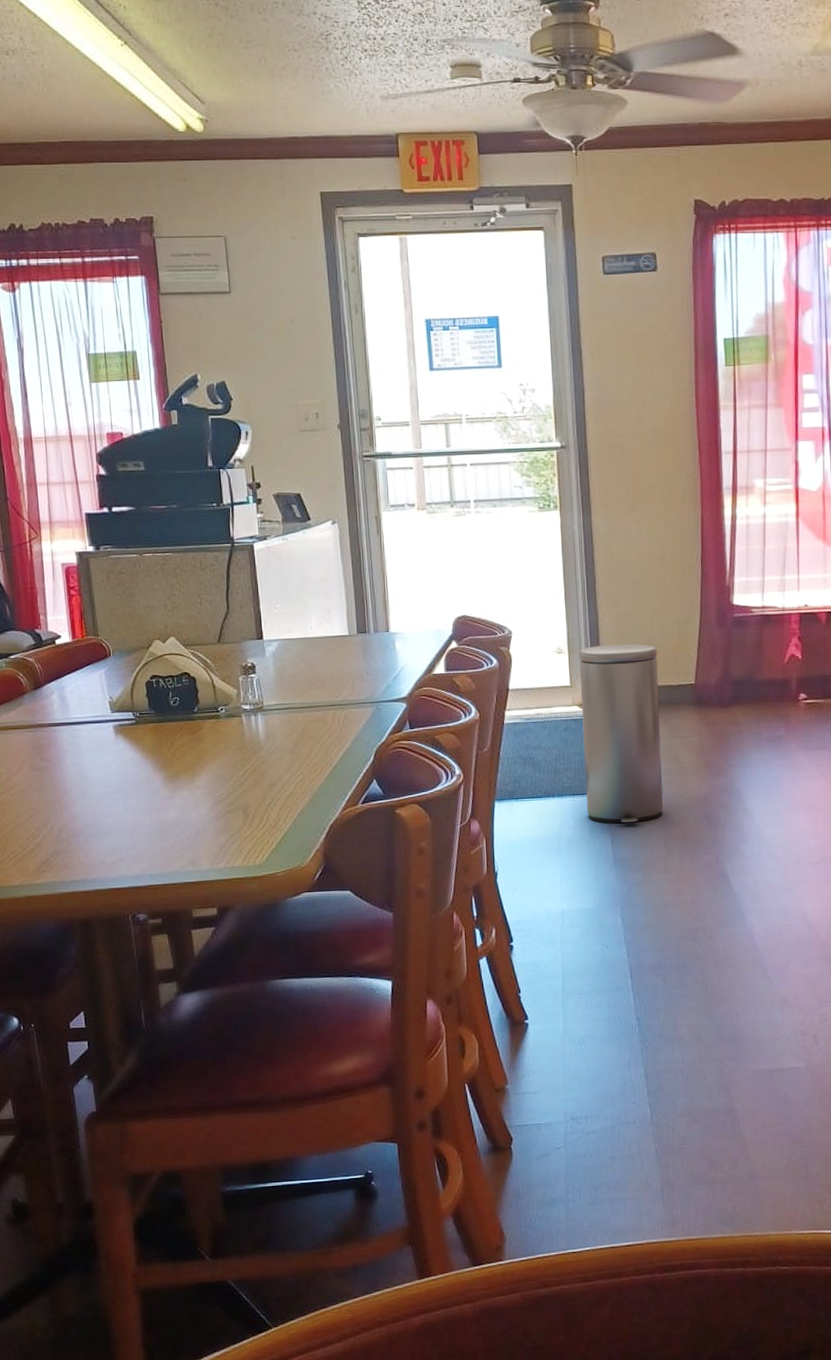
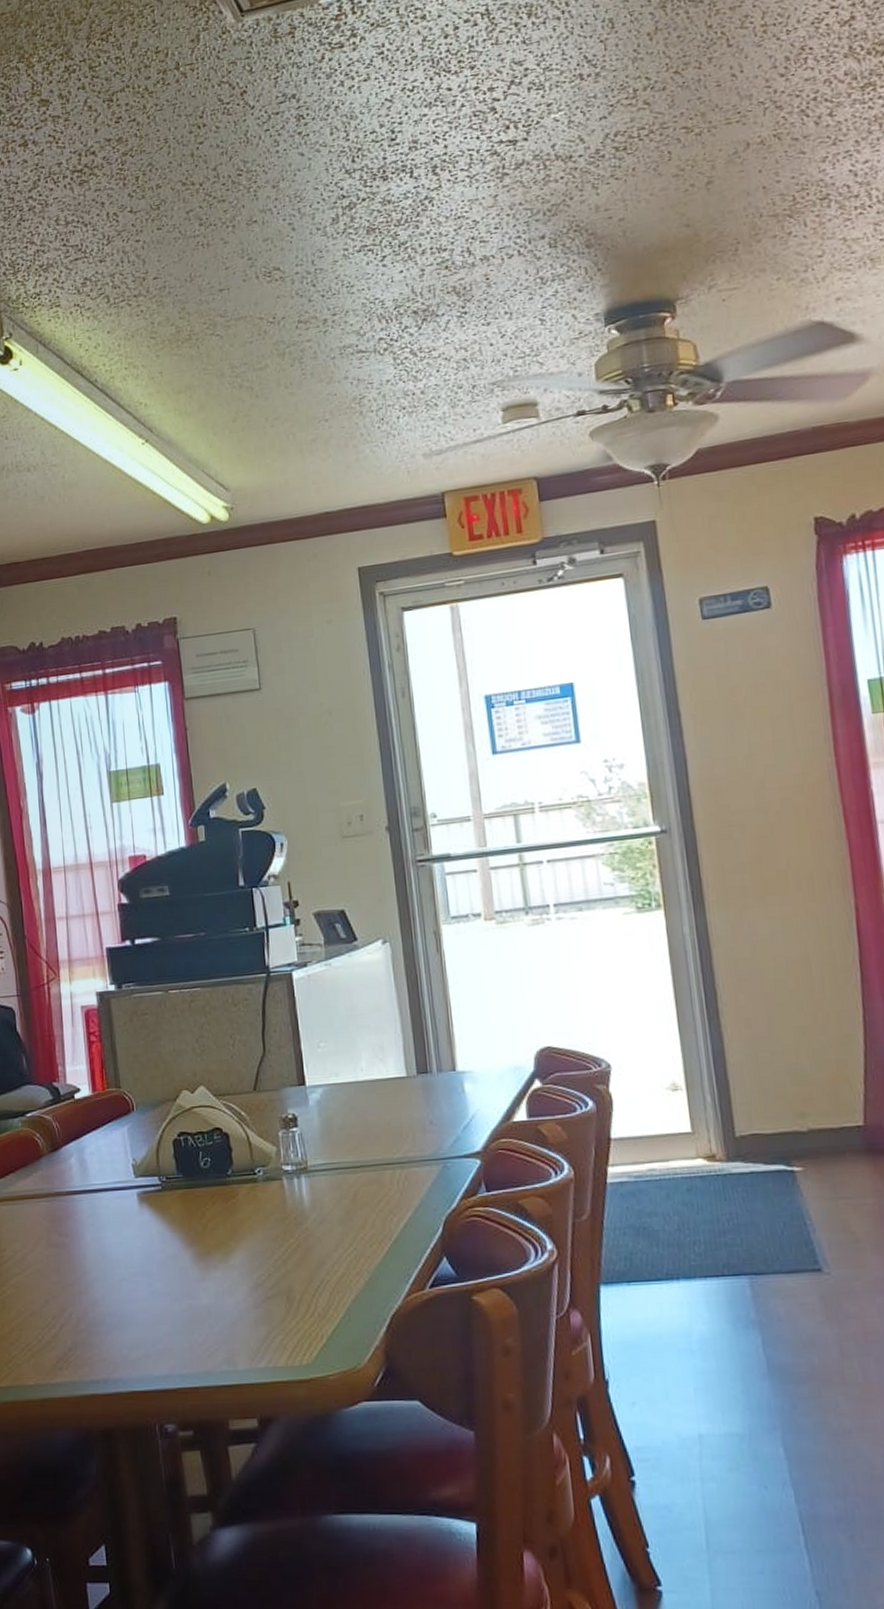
pedal bin: present [579,643,664,824] -> none [700,1074,833,1317]

